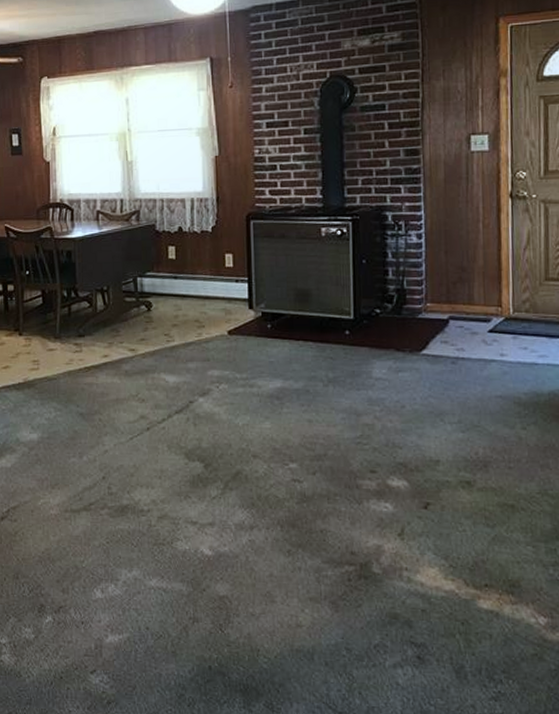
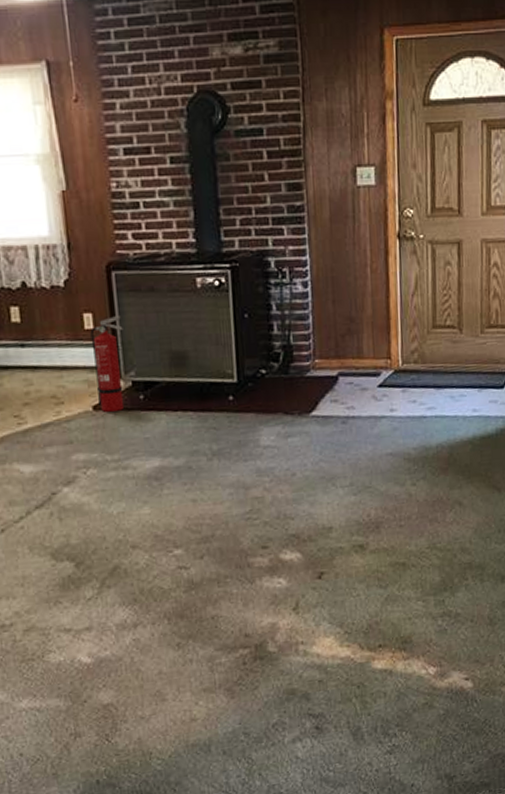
fire extinguisher: none [230,257,257,337] -> present [90,316,125,412]

